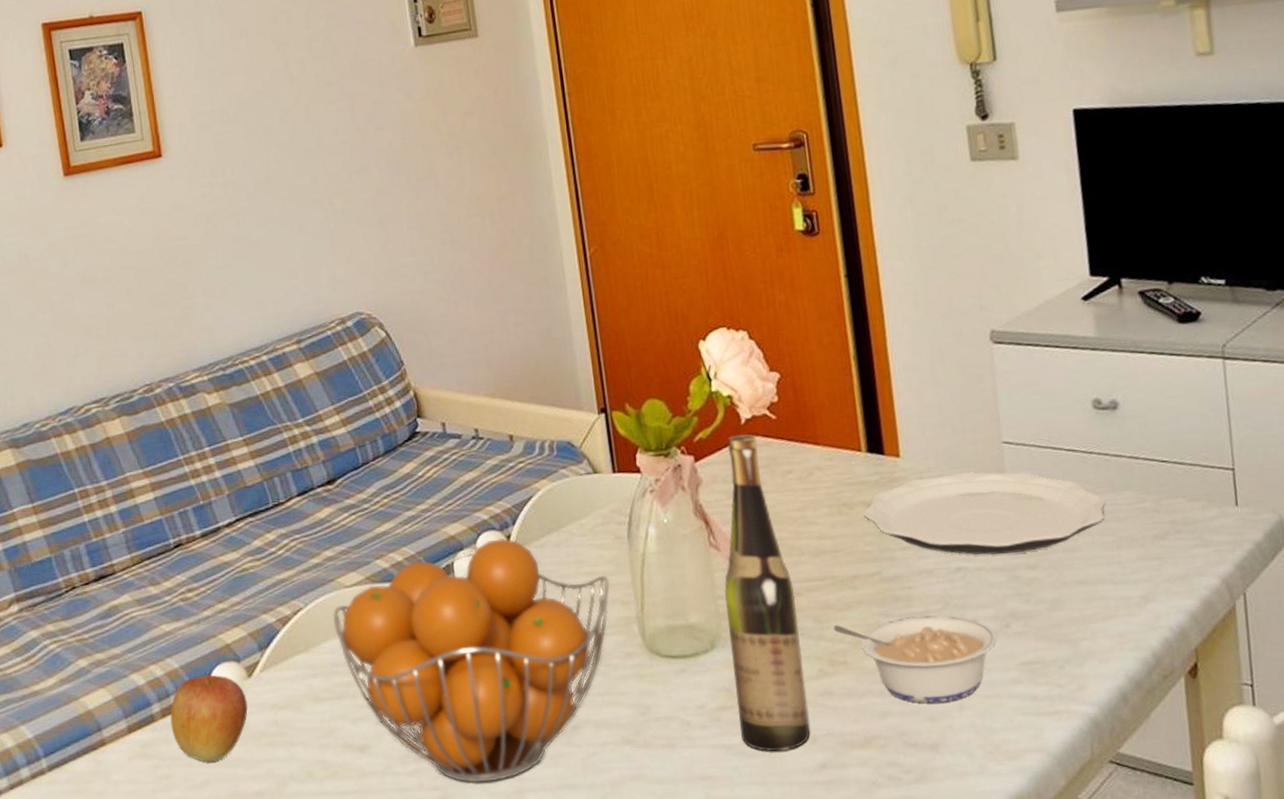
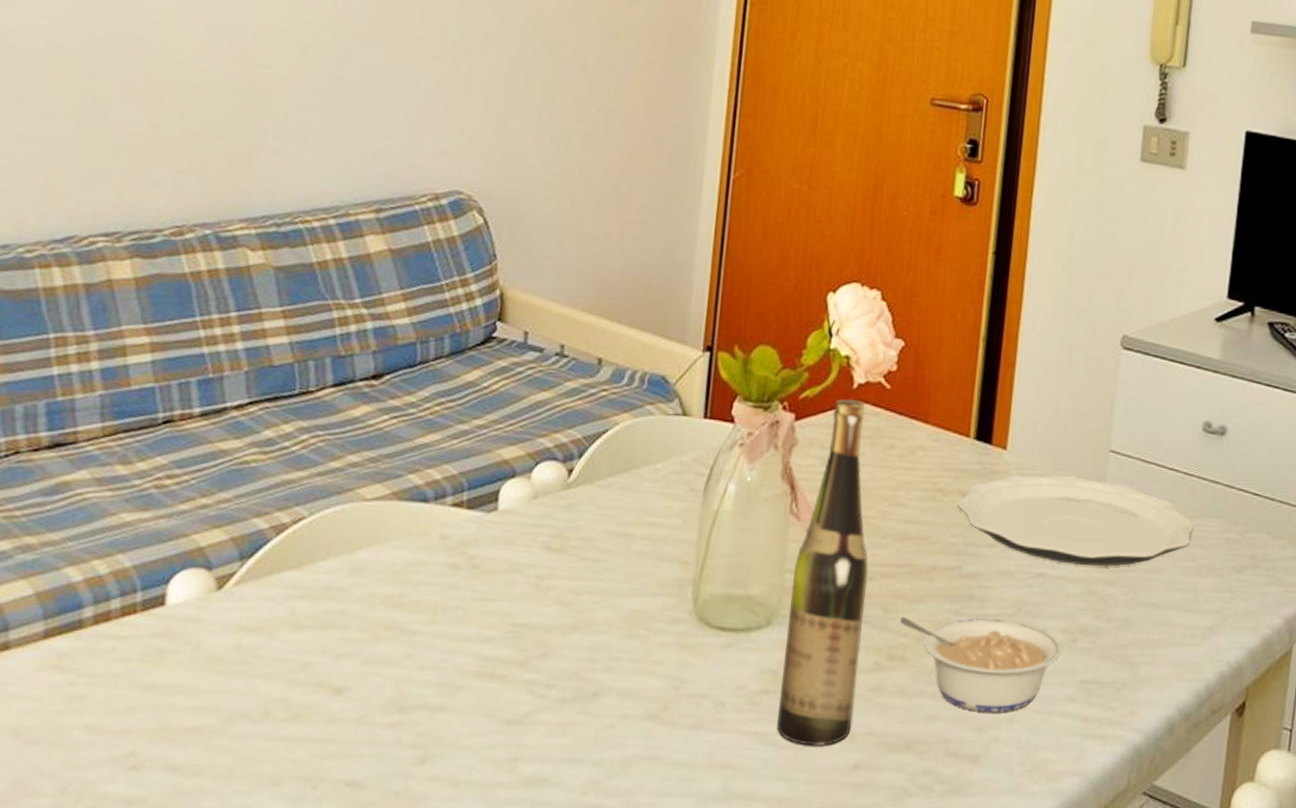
apple: present [170,674,248,763] -> none [102,580,209,686]
fruit basket: present [332,538,610,783] -> none [338,471,672,746]

